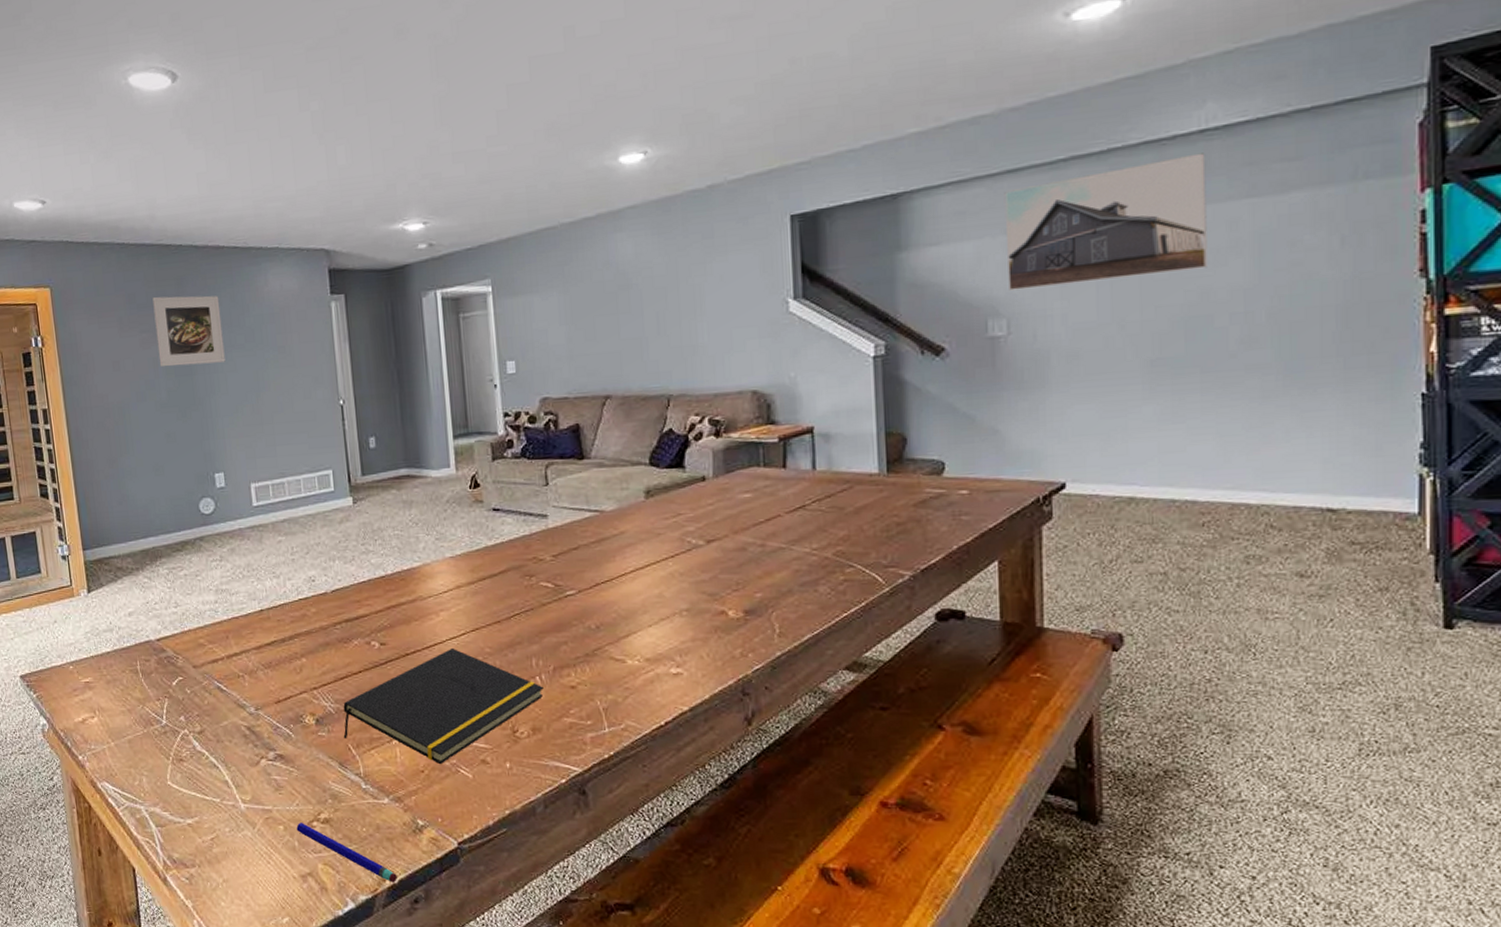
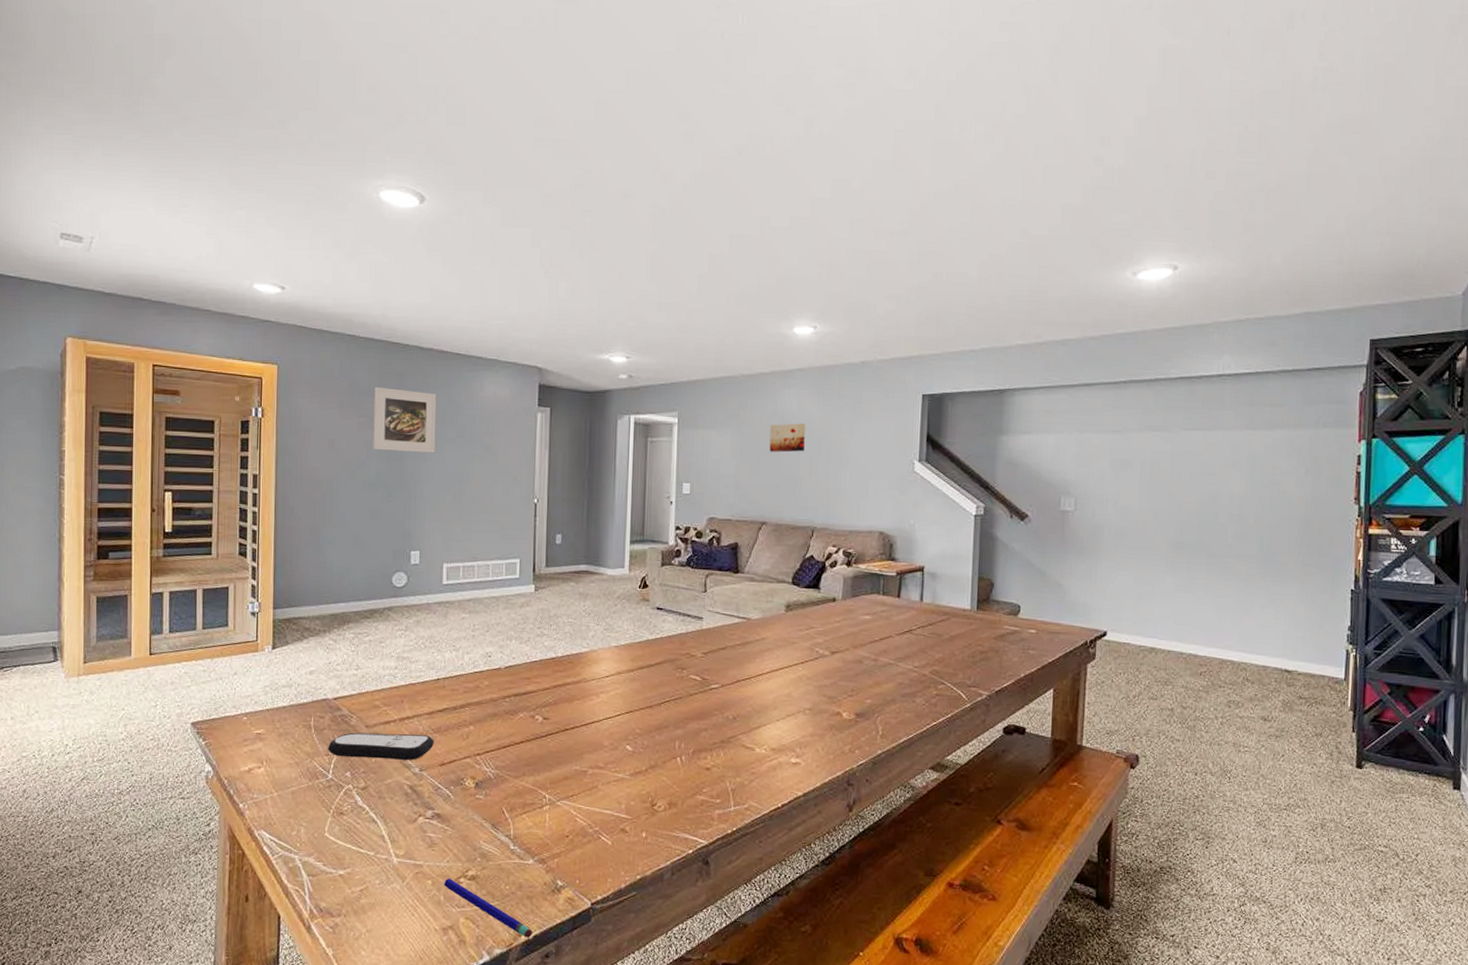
remote control: none [158,670,268,701] -> present [328,732,435,760]
notepad: present [343,647,544,765] -> none [499,726,683,831]
wall art: none [603,272,648,312] -> present [769,423,805,453]
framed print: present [1004,153,1207,291] -> none [1078,391,1221,478]

